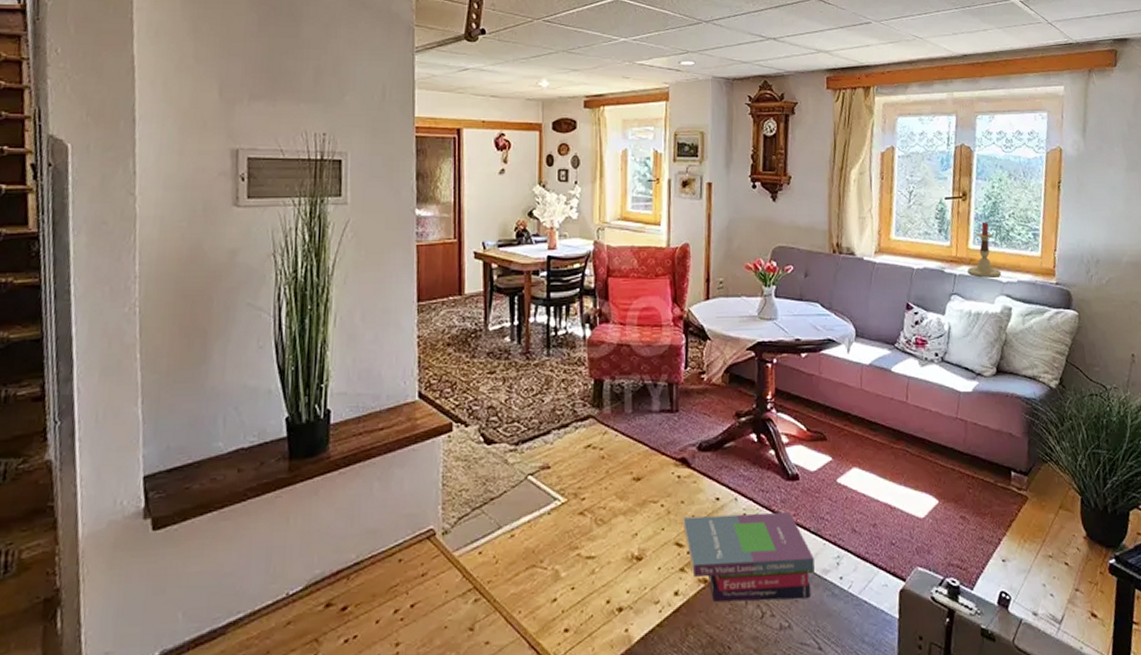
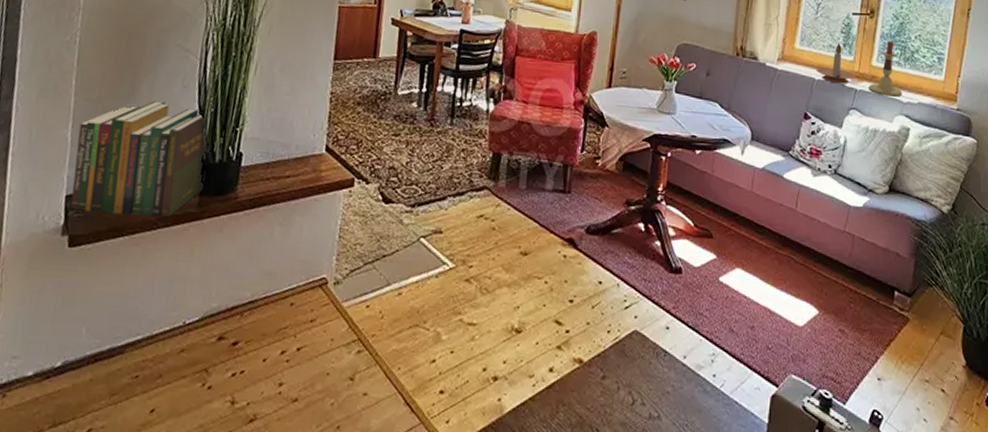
books: none [149,365,293,491] -> present [70,101,209,218]
books: present [683,512,815,602] -> none [564,297,689,392]
candle holder: none [915,229,954,271] -> present [817,42,856,84]

